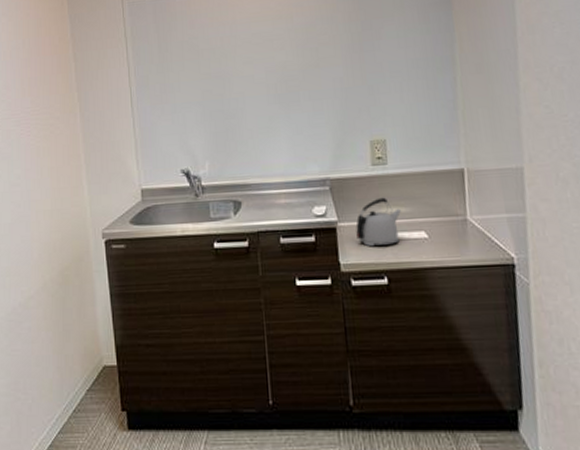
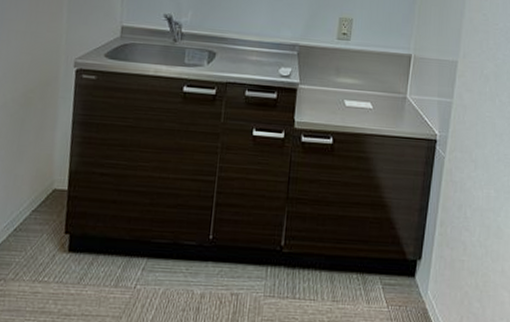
kettle: present [356,197,401,247] -> none [313,68,354,110]

